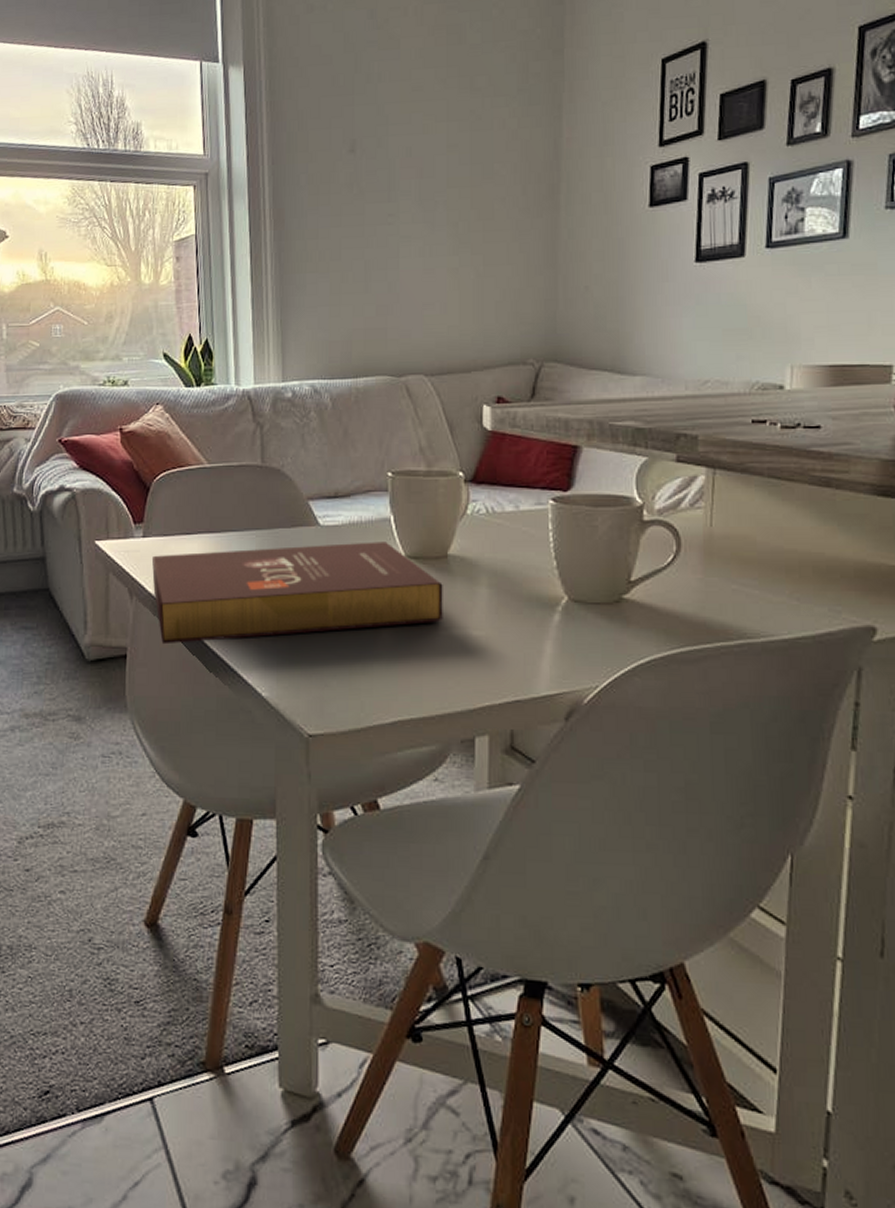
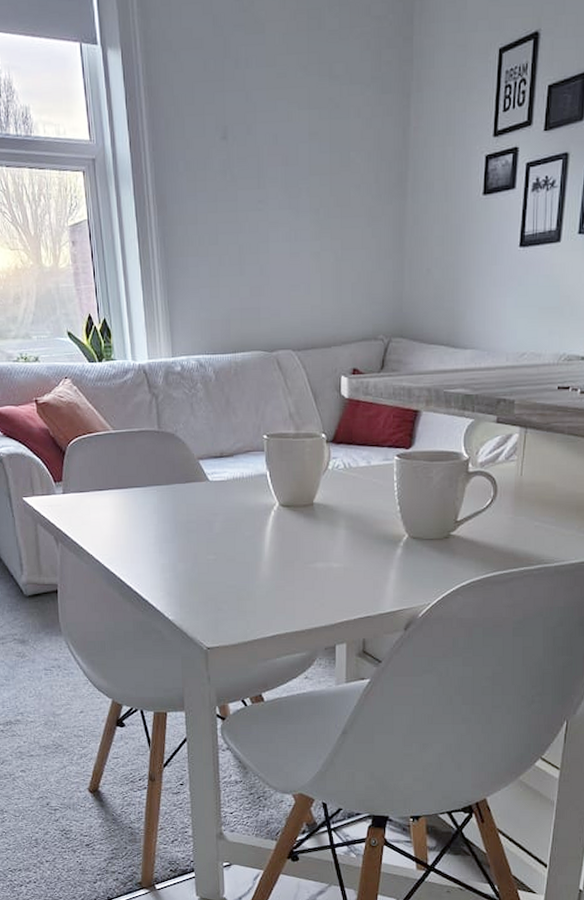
book: present [151,542,443,645] -> none [71,493,310,581]

